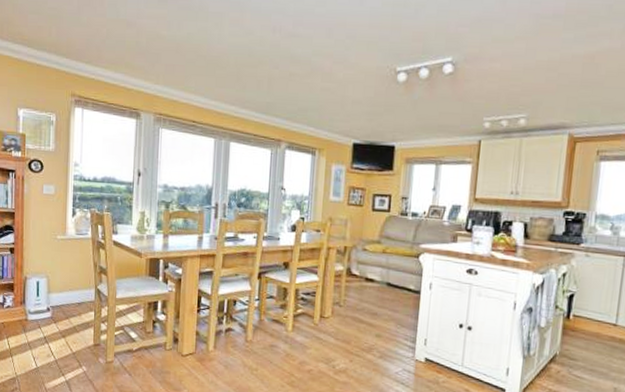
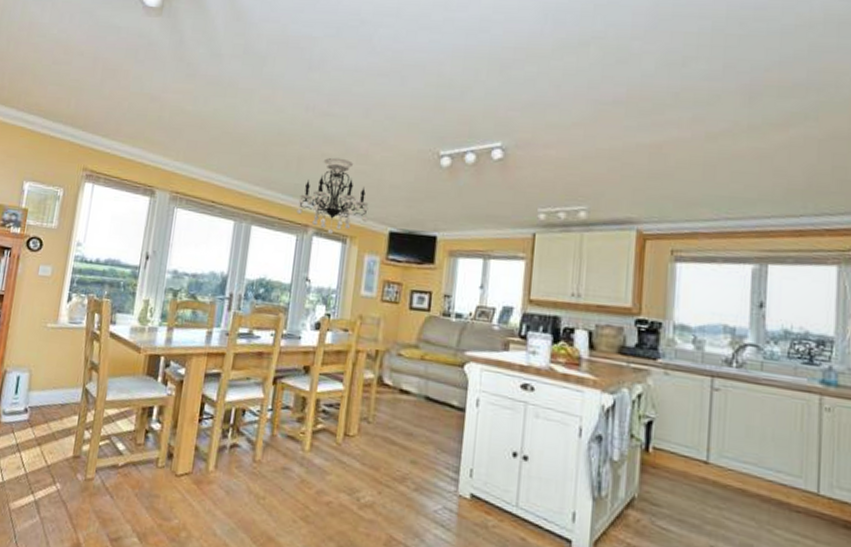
chandelier: none [270,76,334,147] -> present [296,157,369,234]

